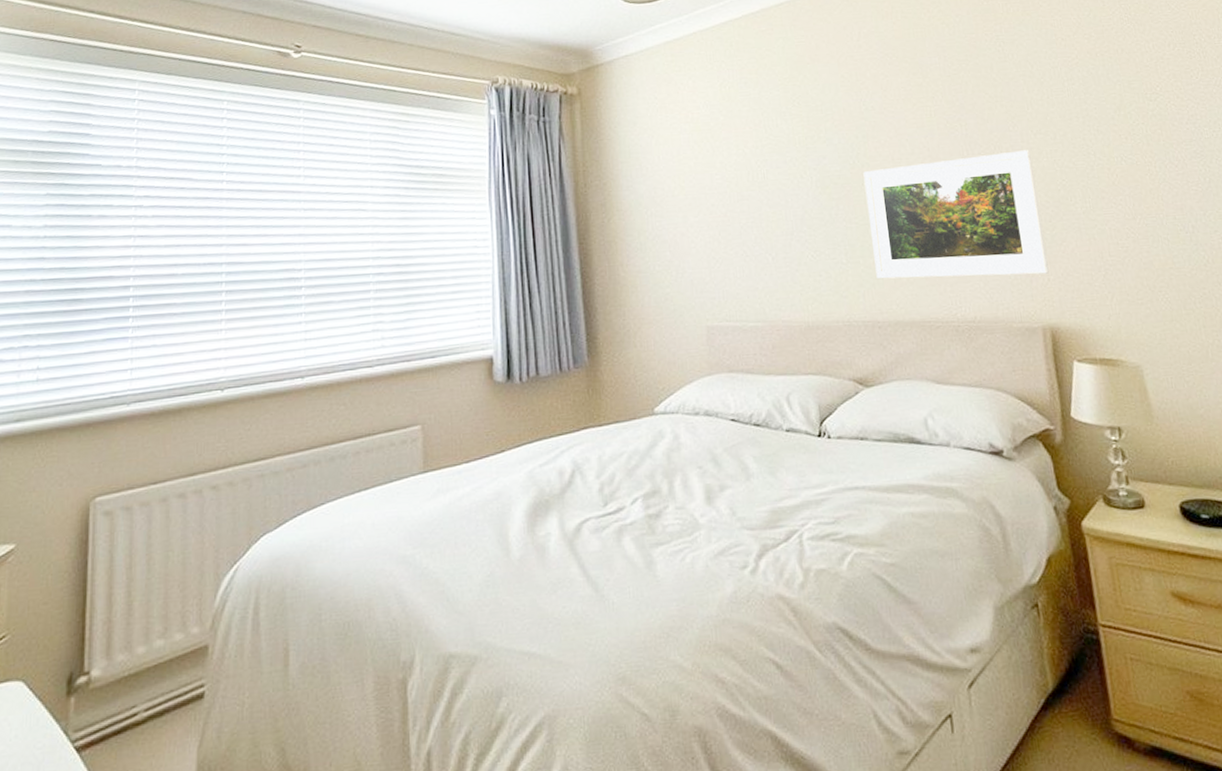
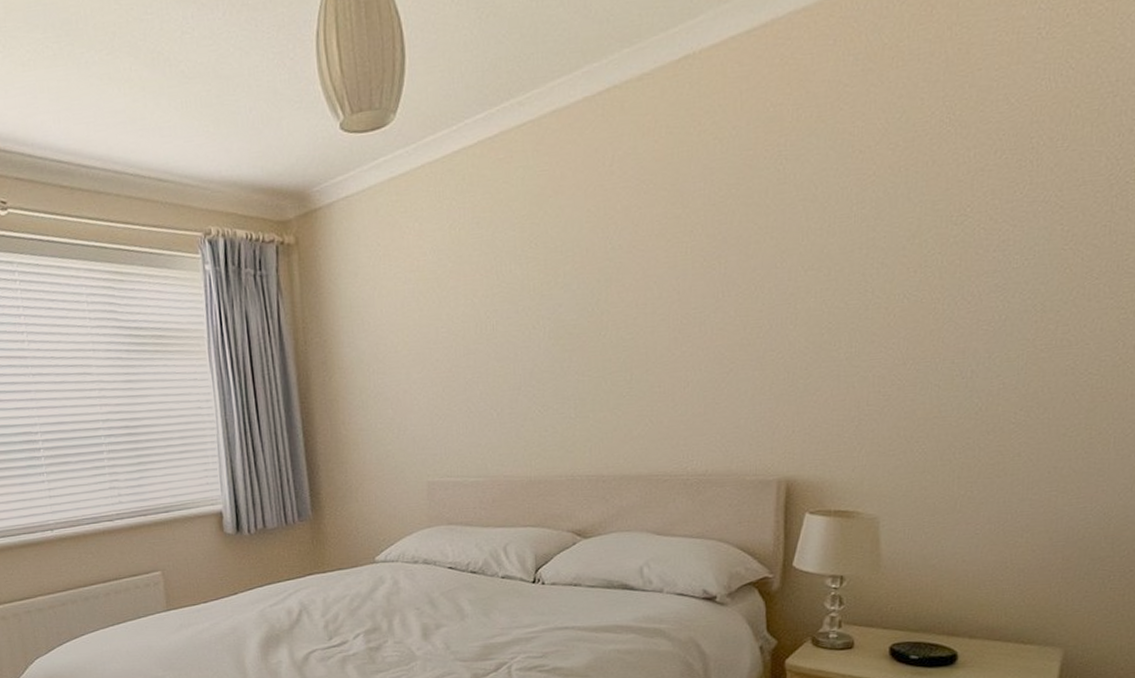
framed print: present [863,150,1049,279] -> none [602,289,797,434]

